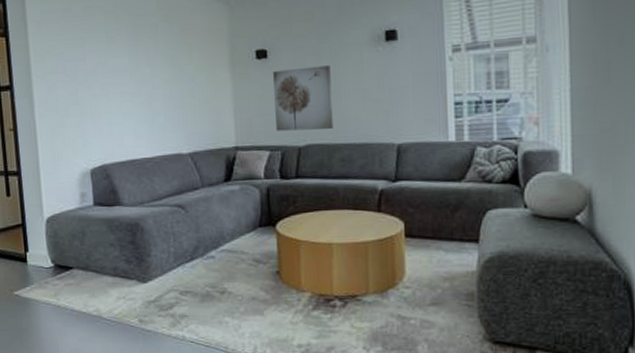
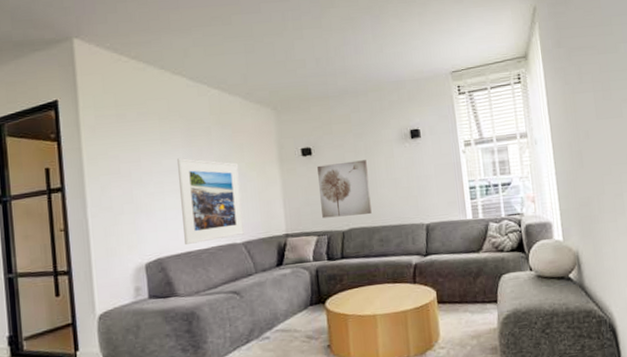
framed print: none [123,57,192,152] -> present [177,157,245,244]

